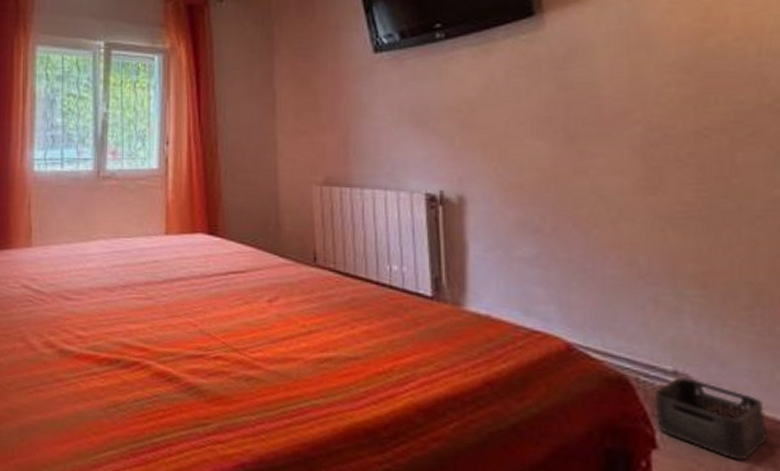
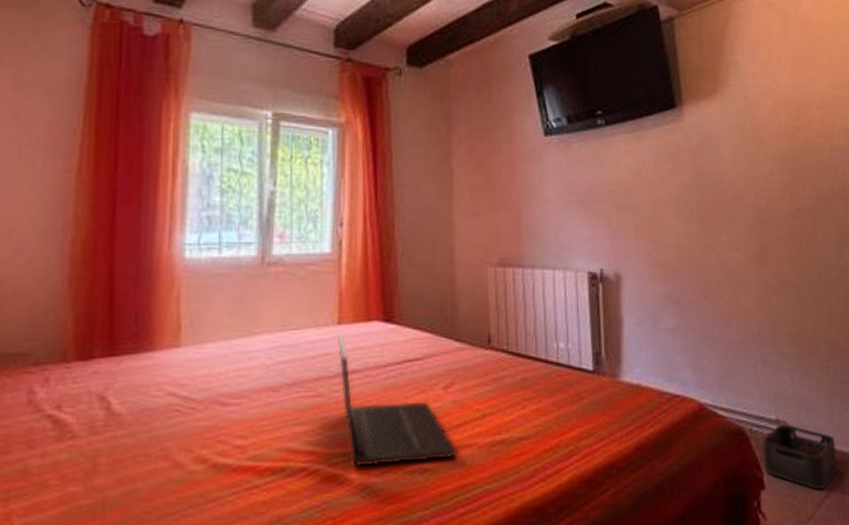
laptop: none [165,240,283,370] -> present [337,330,457,467]

